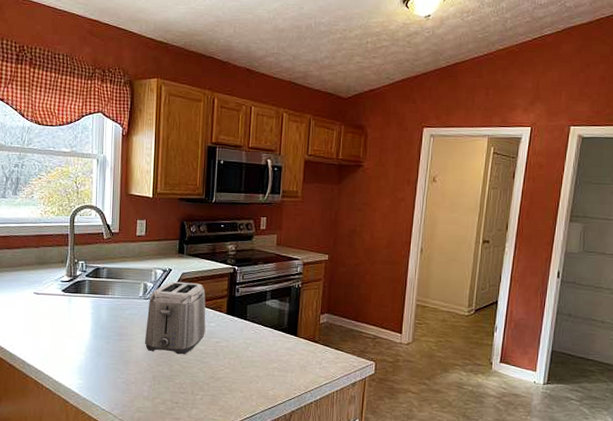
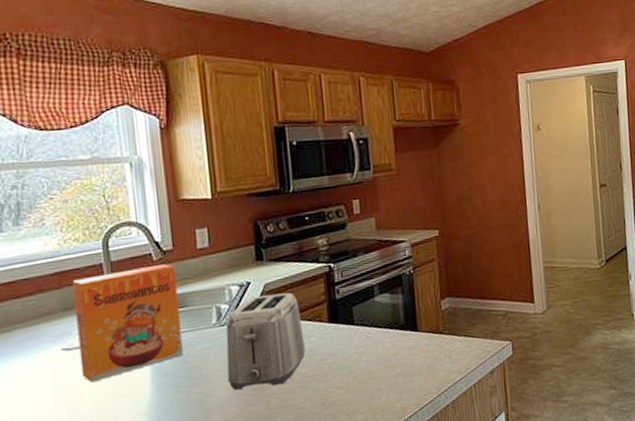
cereal box: none [45,242,118,322] -> present [72,263,183,383]

